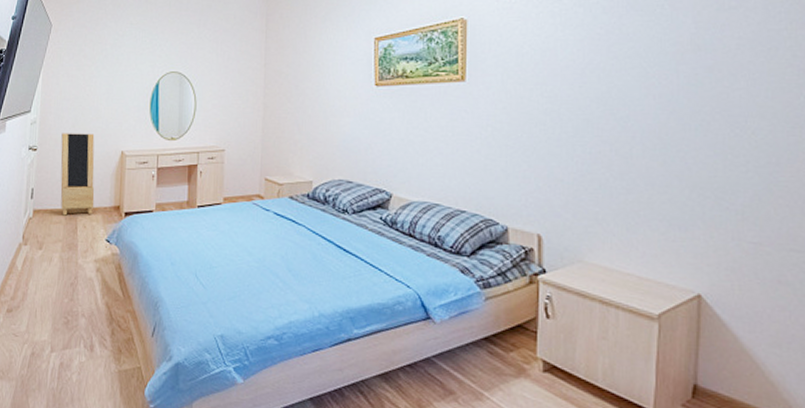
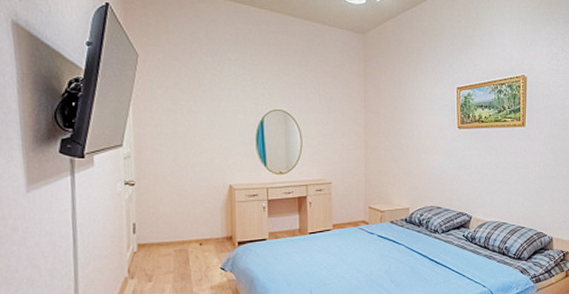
storage cabinet: present [60,133,95,216] -> none [162,168,205,248]

